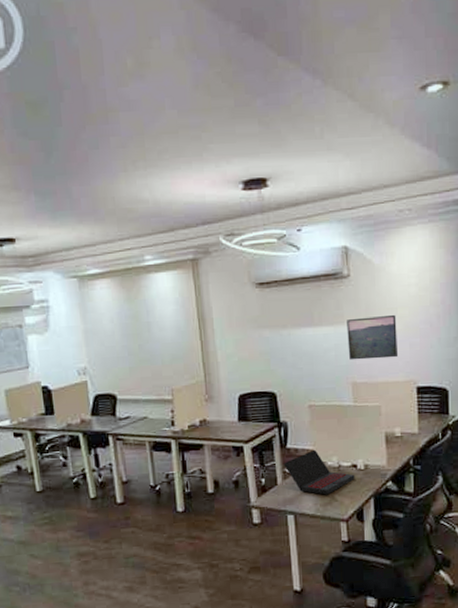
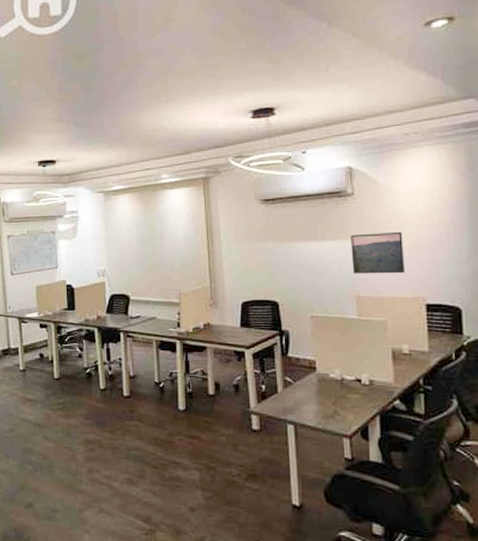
laptop: present [284,449,355,495] -> none [284,360,359,408]

